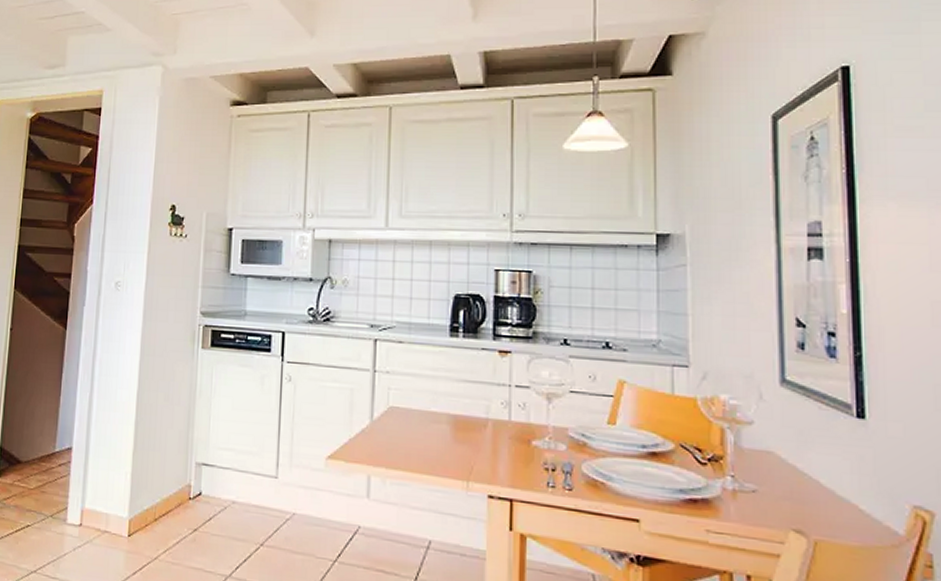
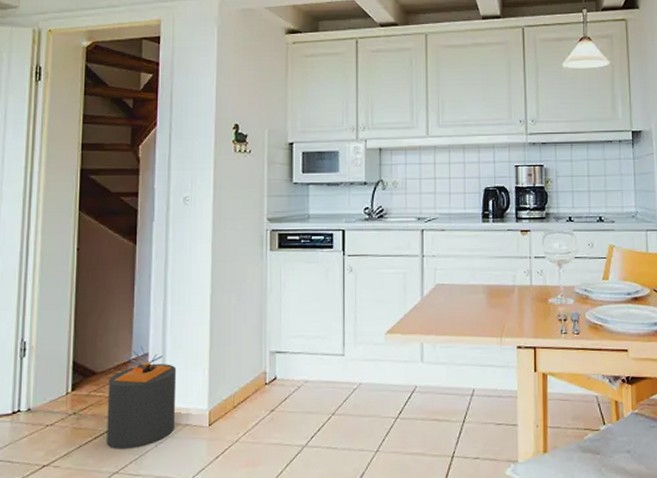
trash can: none [27,439,99,549] -> present [107,346,177,449]

